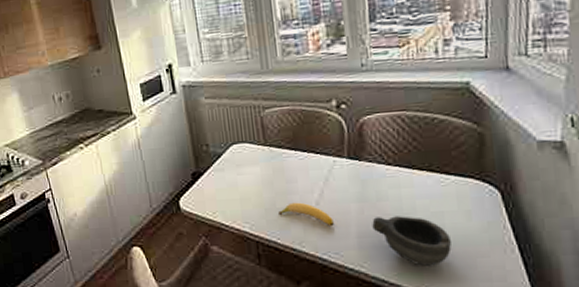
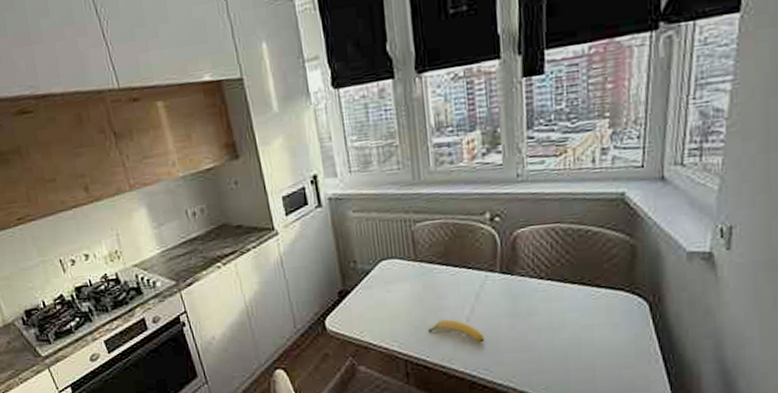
bowl: present [372,216,452,266] -> none [522,330,599,379]

